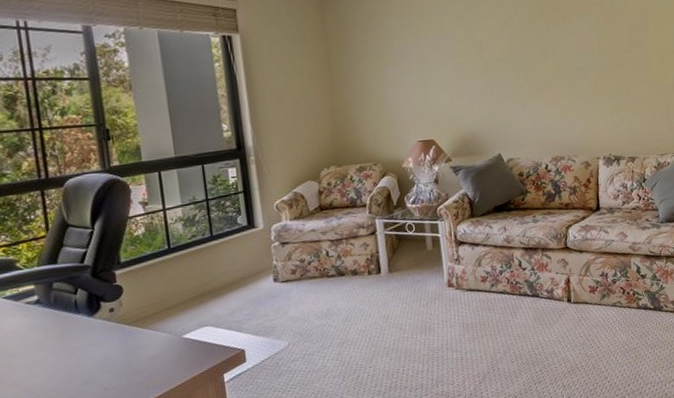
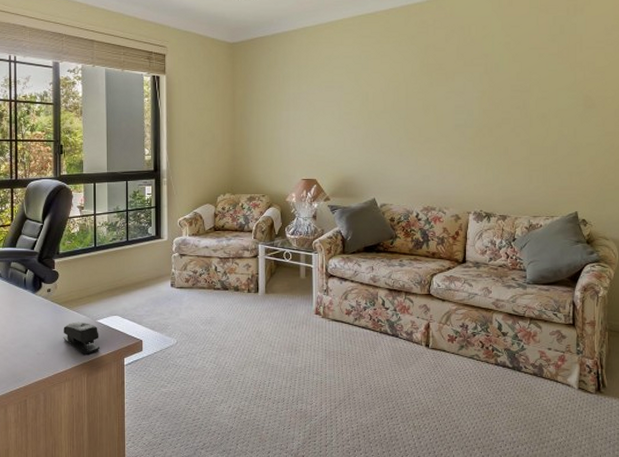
stapler: none [137,340,190,379] -> present [63,322,99,353]

